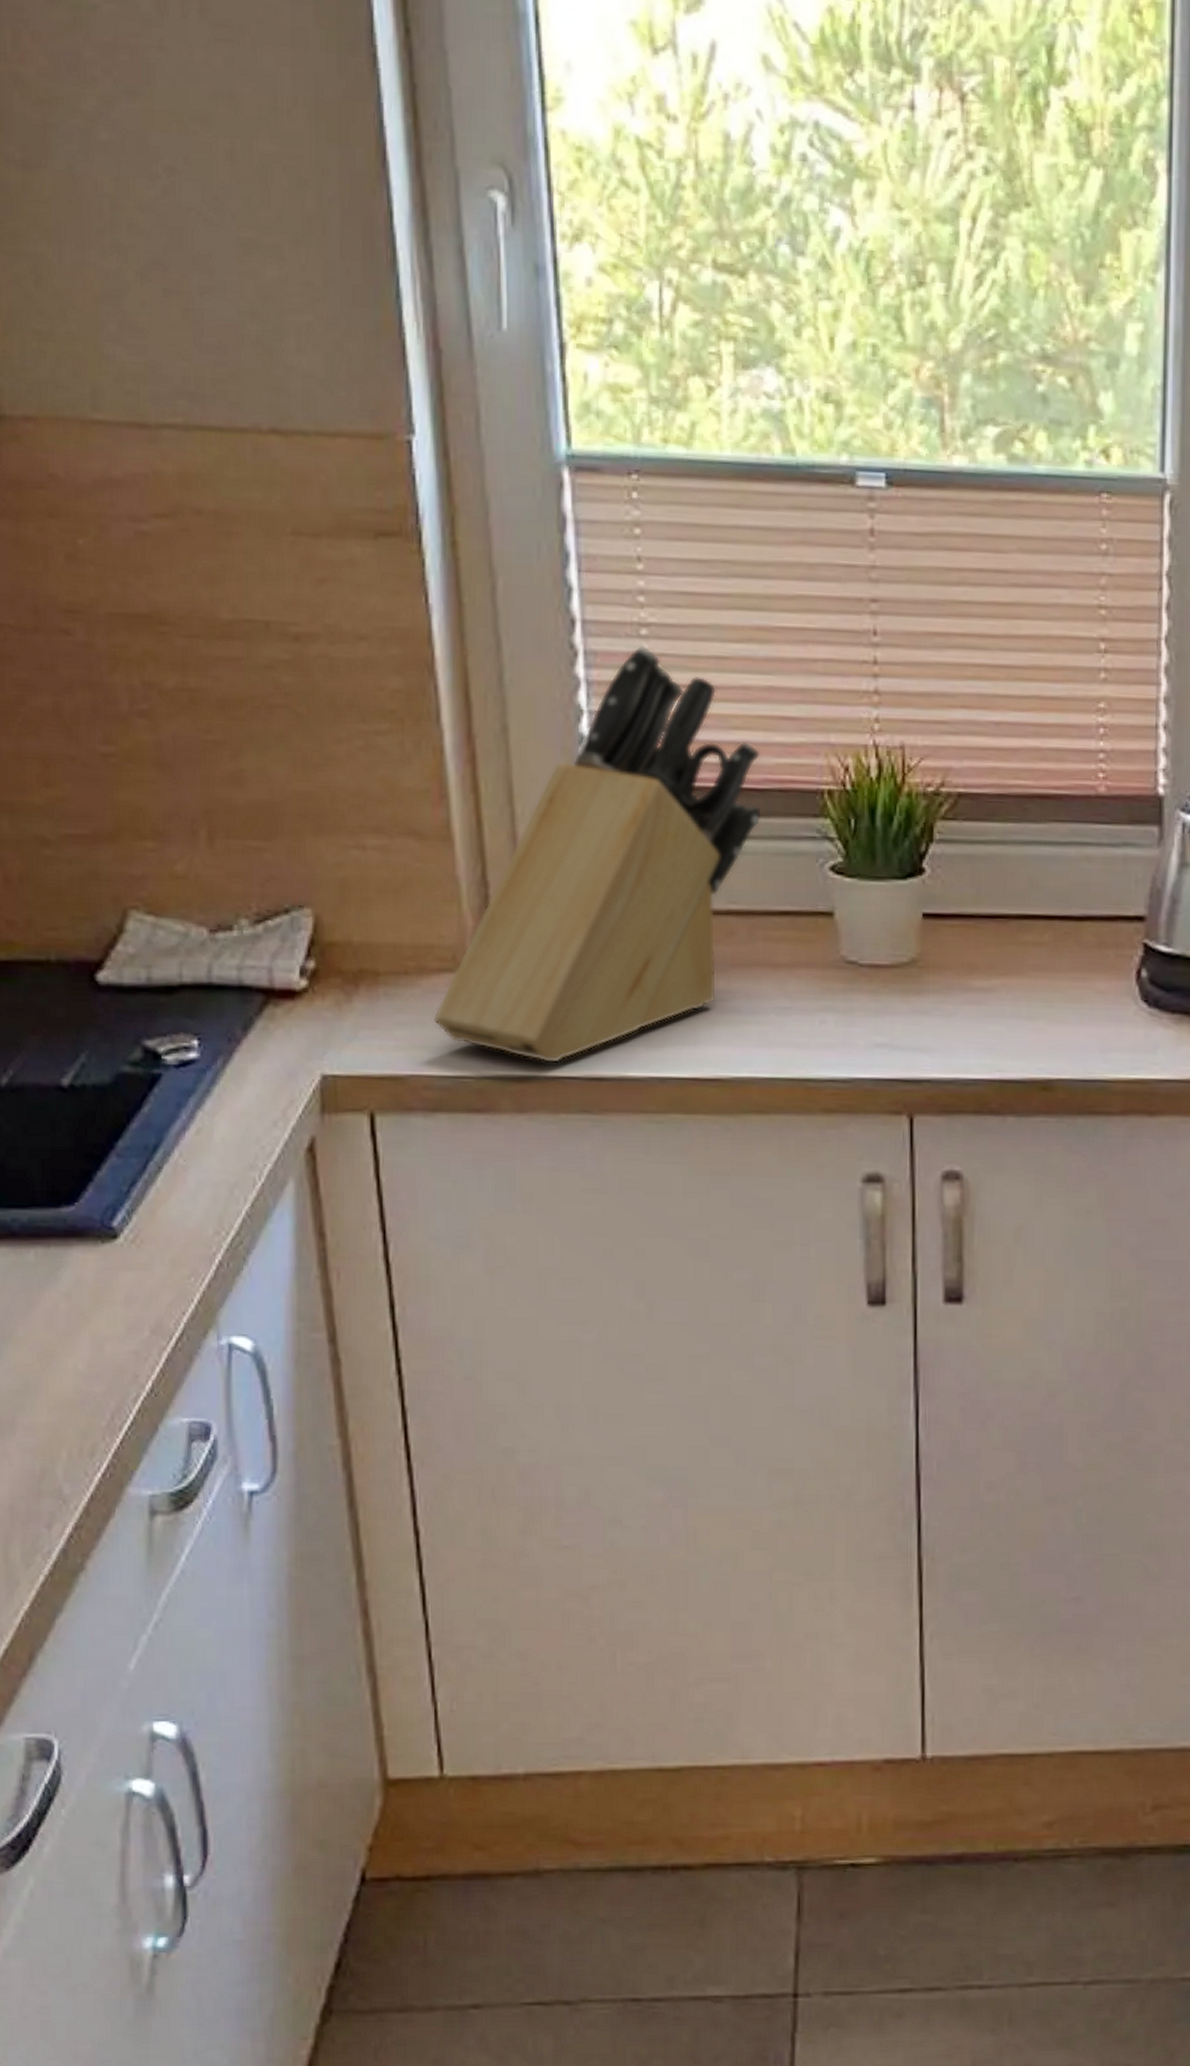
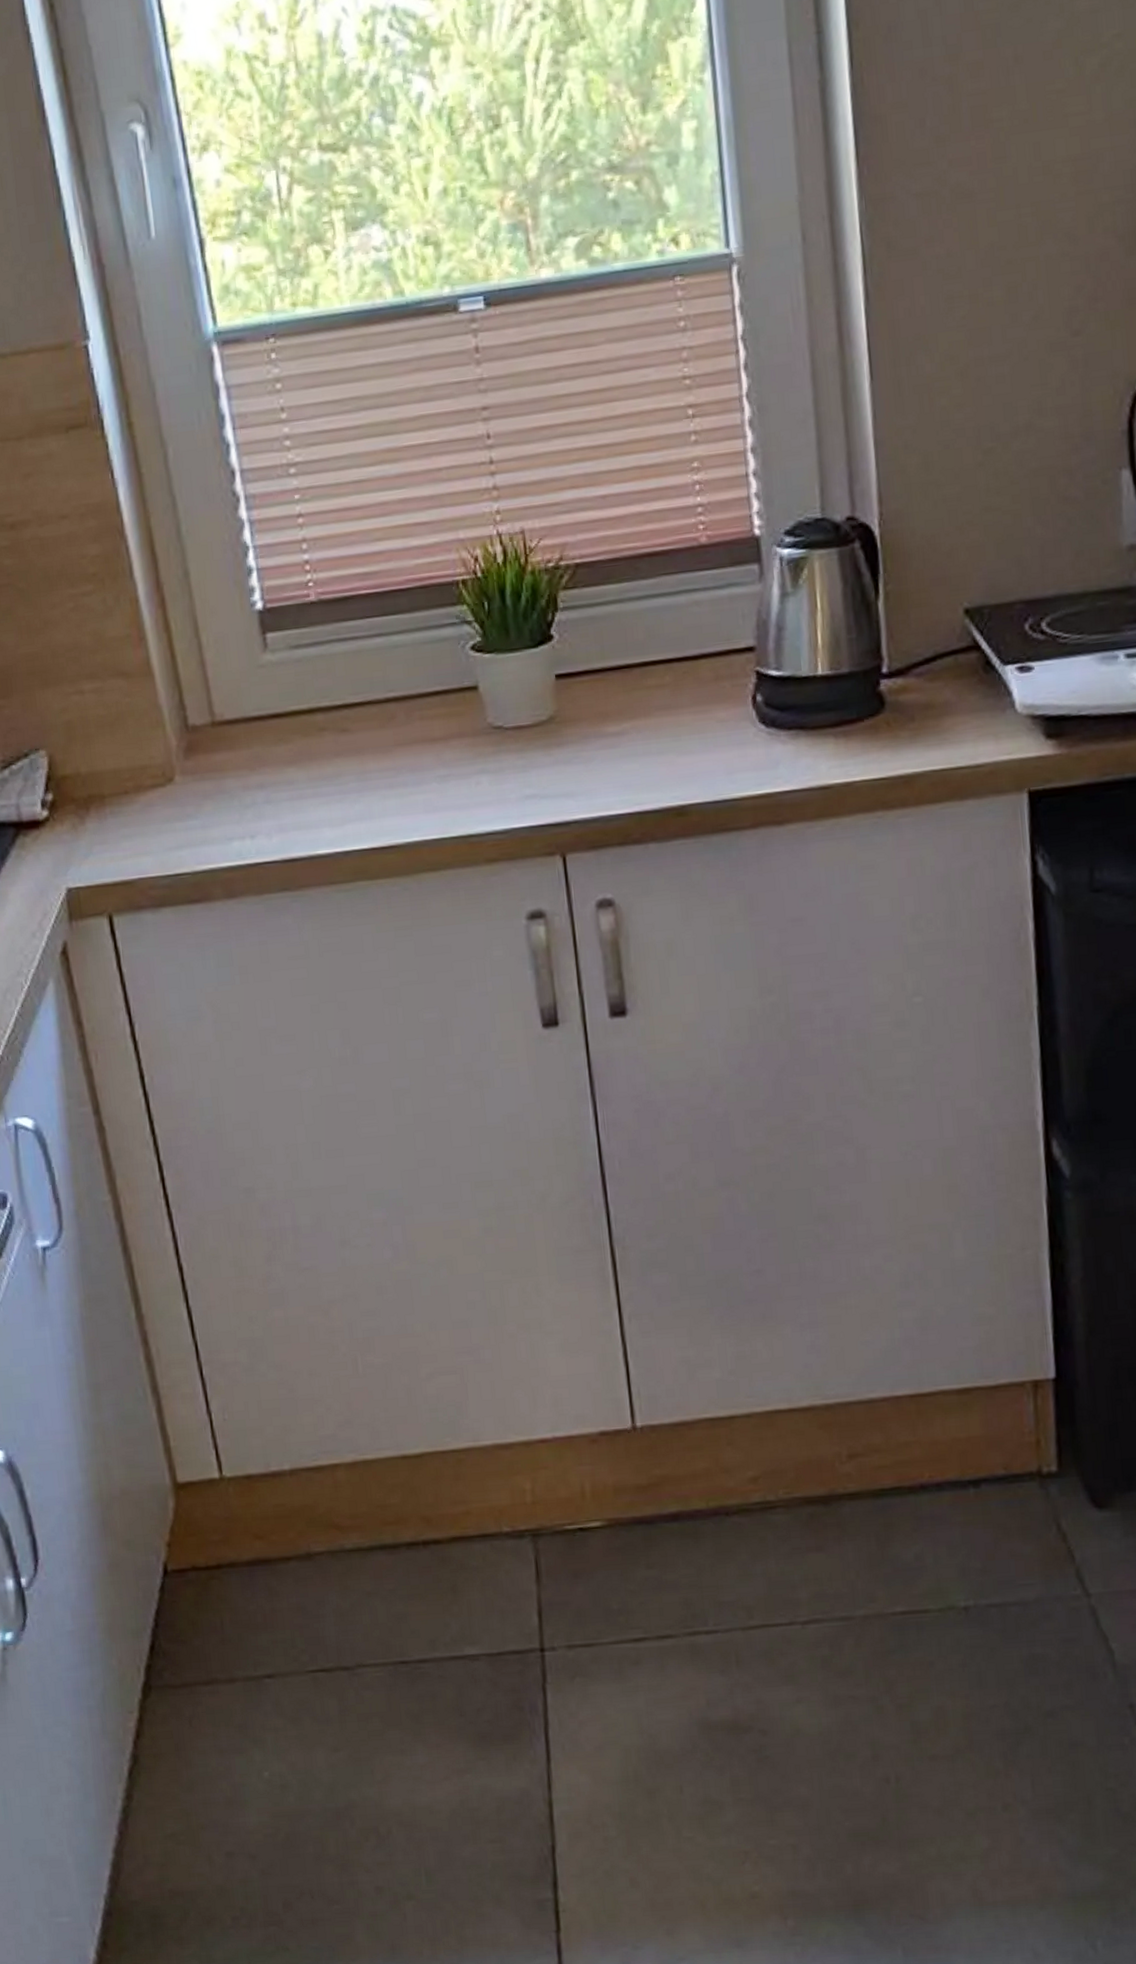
knife block: present [433,645,762,1064] -> none [151,482,408,853]

